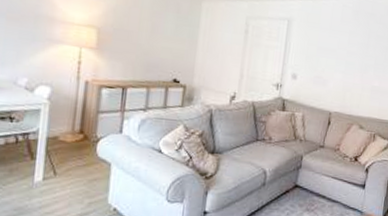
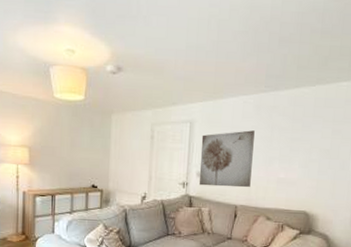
wall art: none [293,34,352,94] -> present [198,130,255,188]

